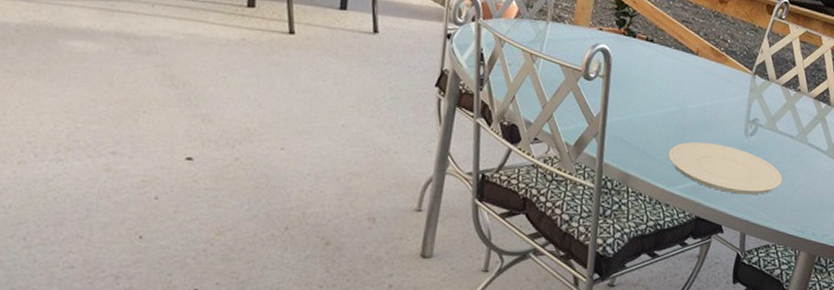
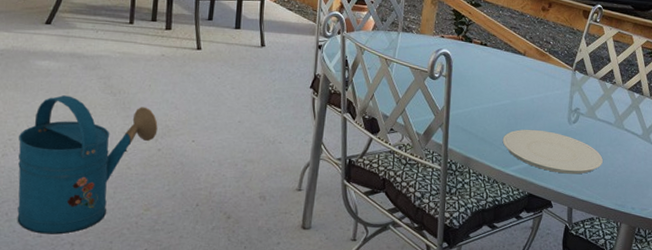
watering can: none [39,86,236,265] -> present [17,95,158,234]

